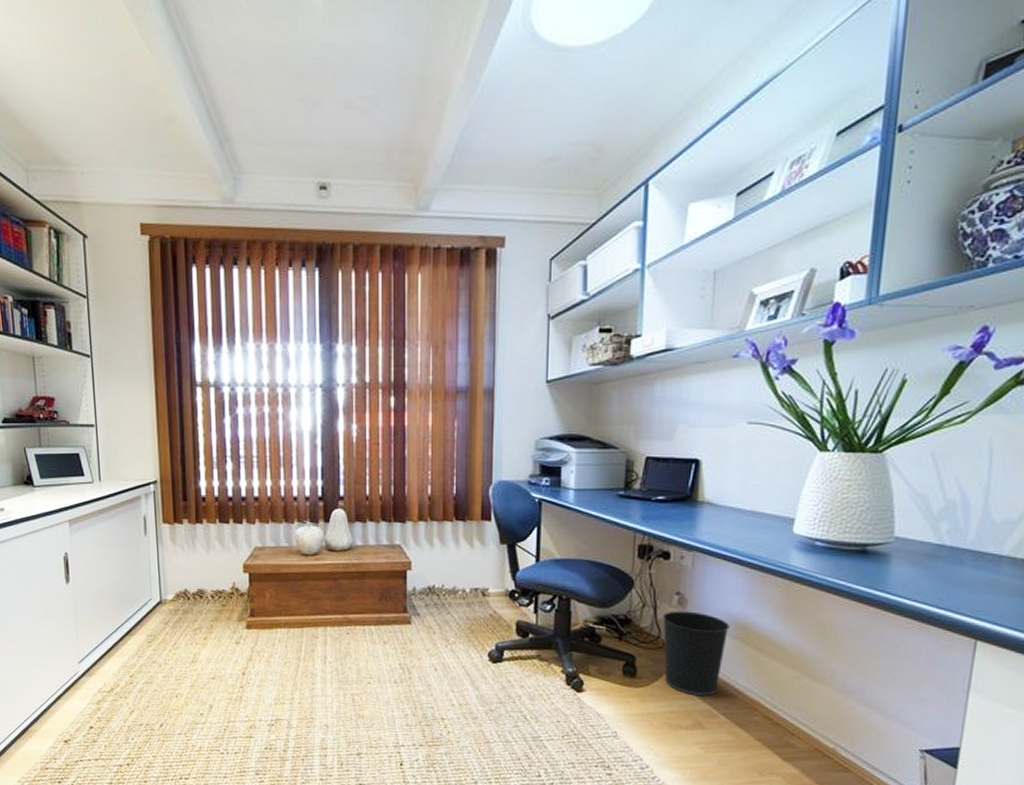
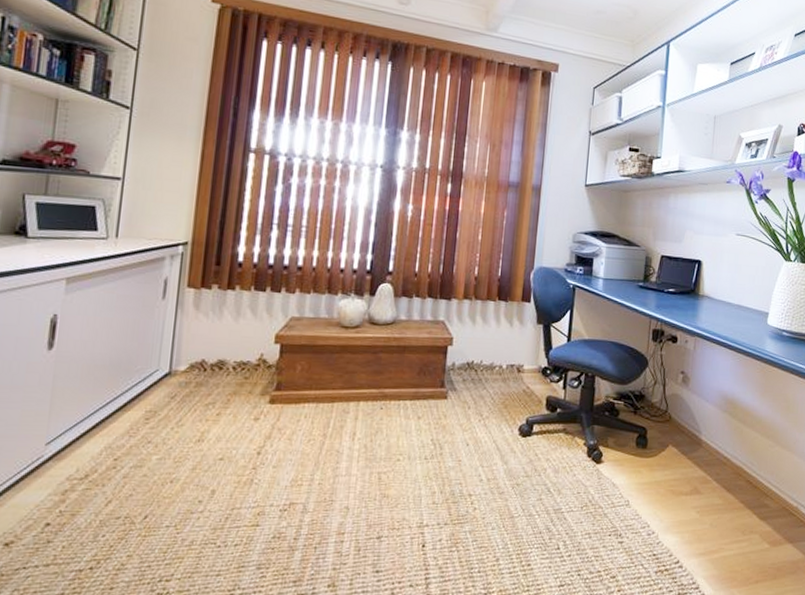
wastebasket: present [663,611,730,697] -> none [670,388,721,465]

